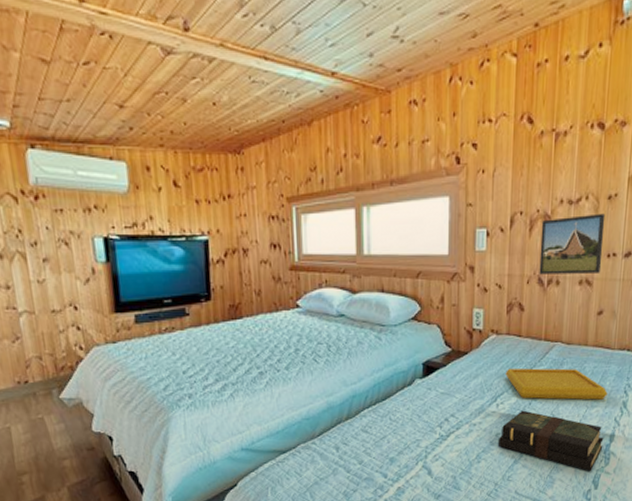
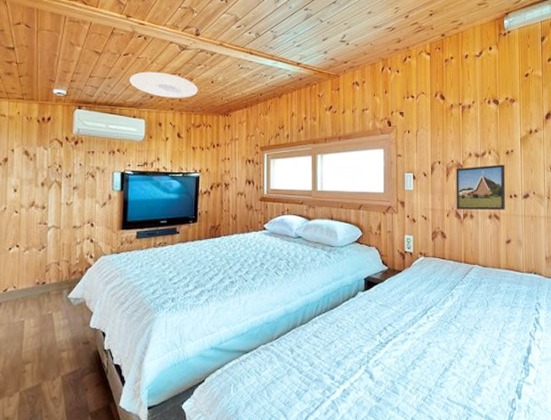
ceiling light: none [96,89,195,129] -> present [129,71,198,98]
book: present [497,410,604,471] -> none [429,322,522,381]
serving tray: present [505,368,608,400] -> none [433,285,521,316]

